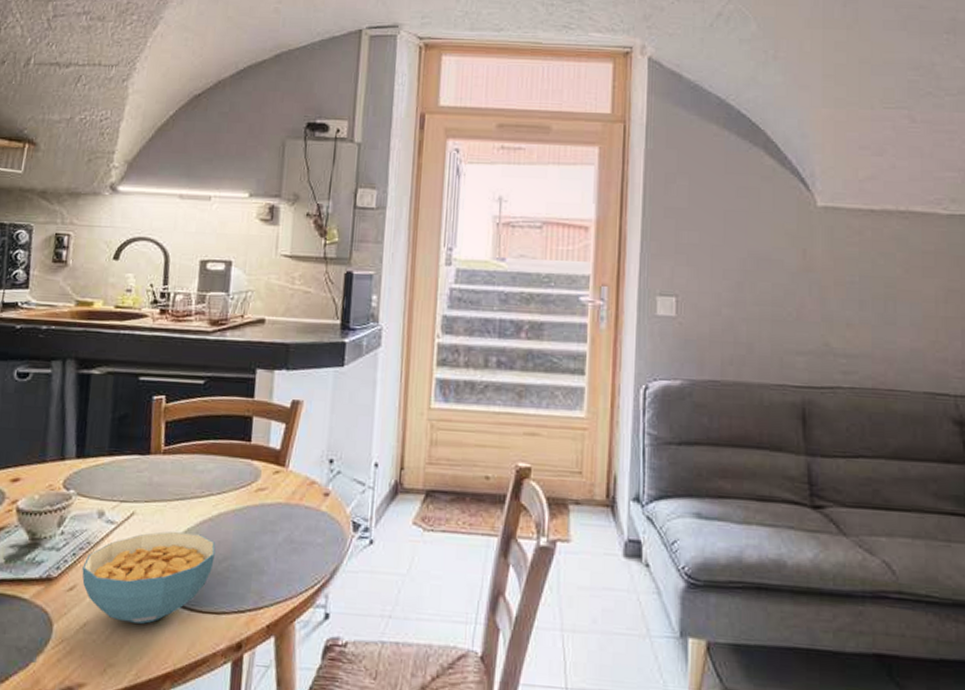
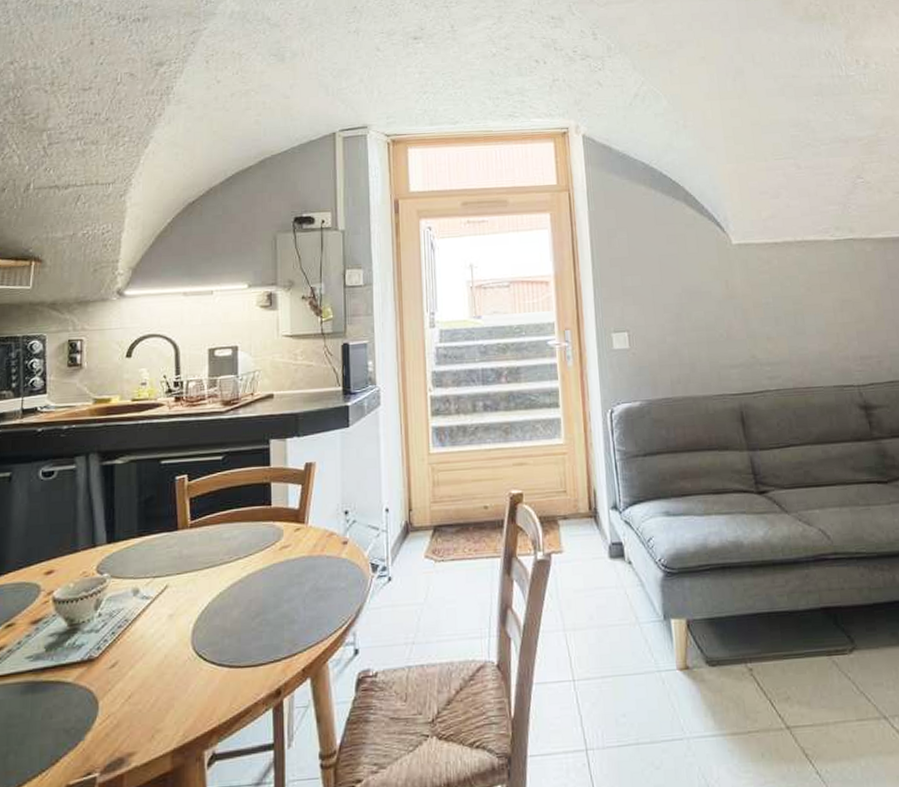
cereal bowl: present [82,531,216,624] -> none [122,596,248,689]

